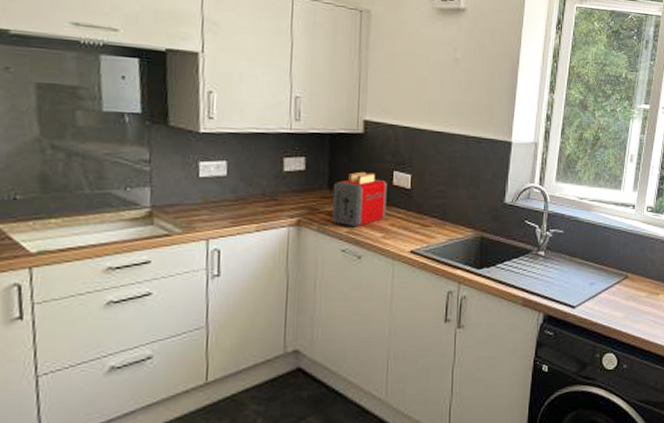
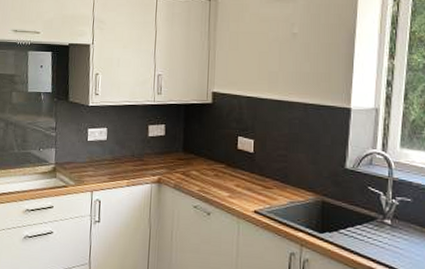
toaster: present [333,171,387,227] -> none [186,136,233,187]

